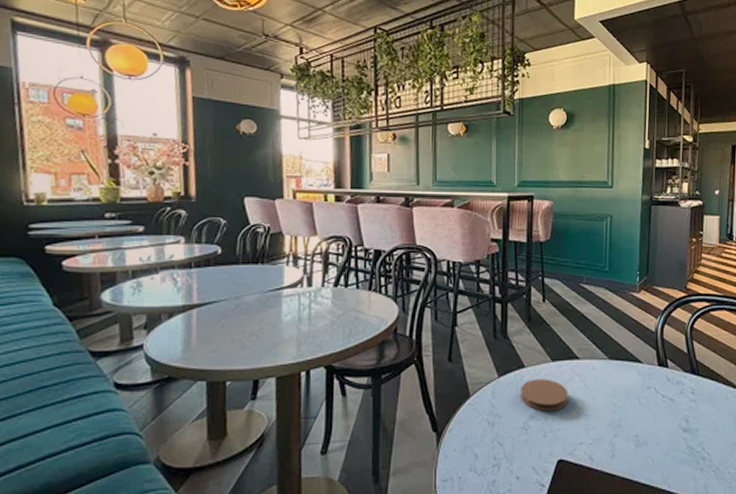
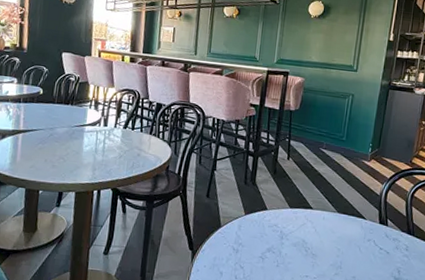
coaster: present [521,379,568,411] -> none [261,220,301,248]

